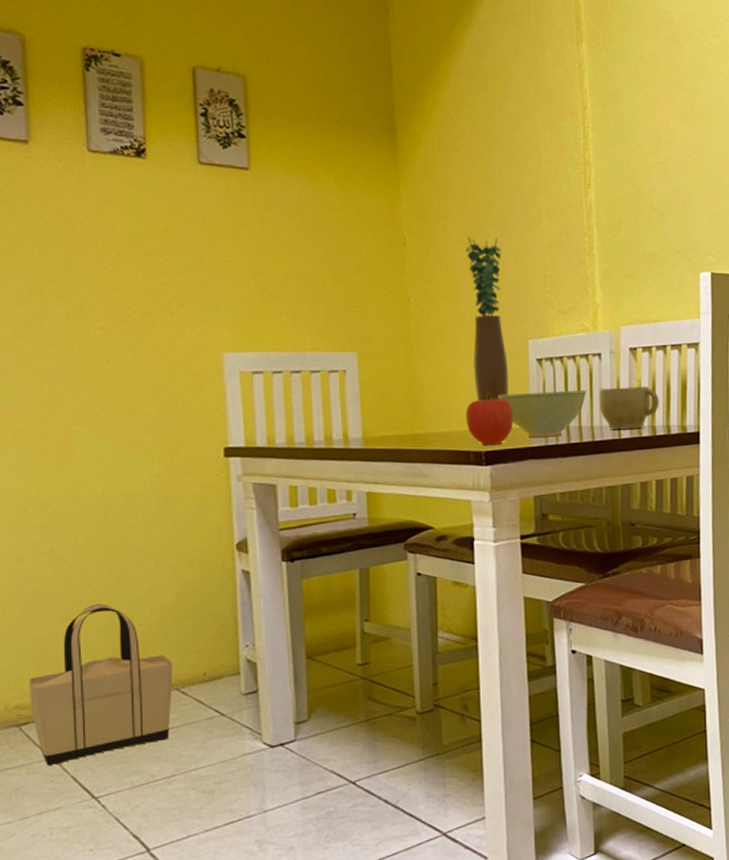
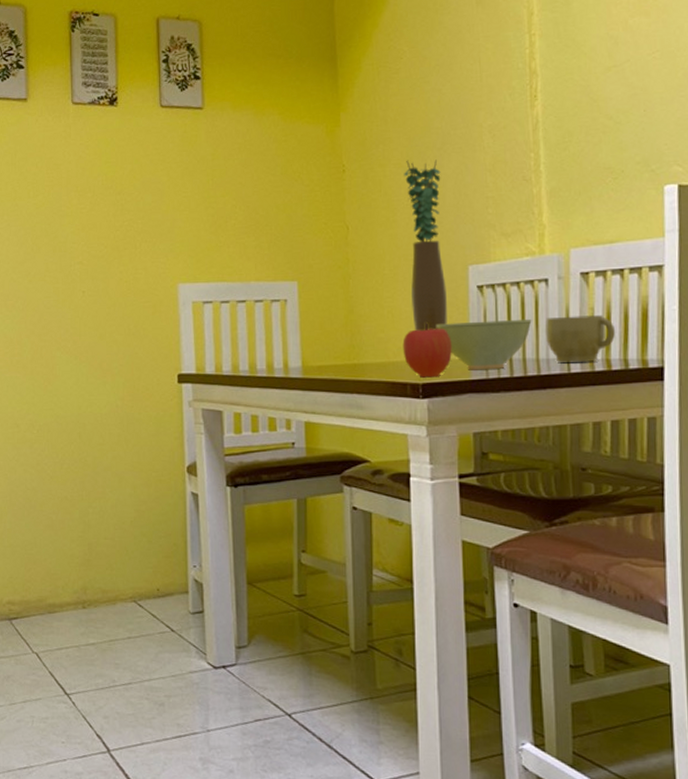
shopping bag: present [29,603,173,765] -> none [19,515,131,659]

